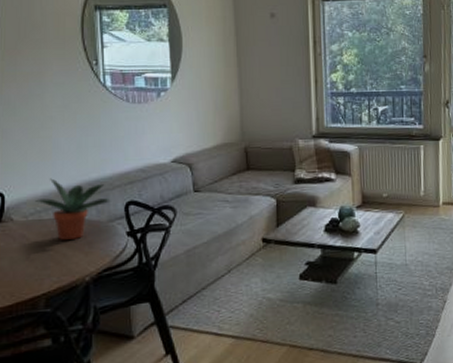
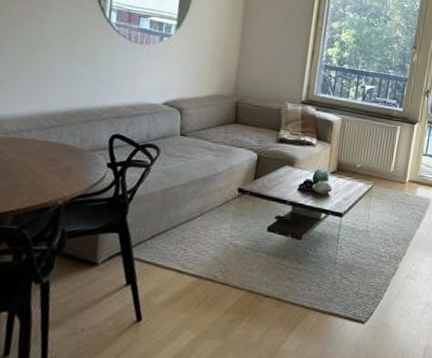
potted plant: present [34,178,111,240] -> none [18,100,97,163]

